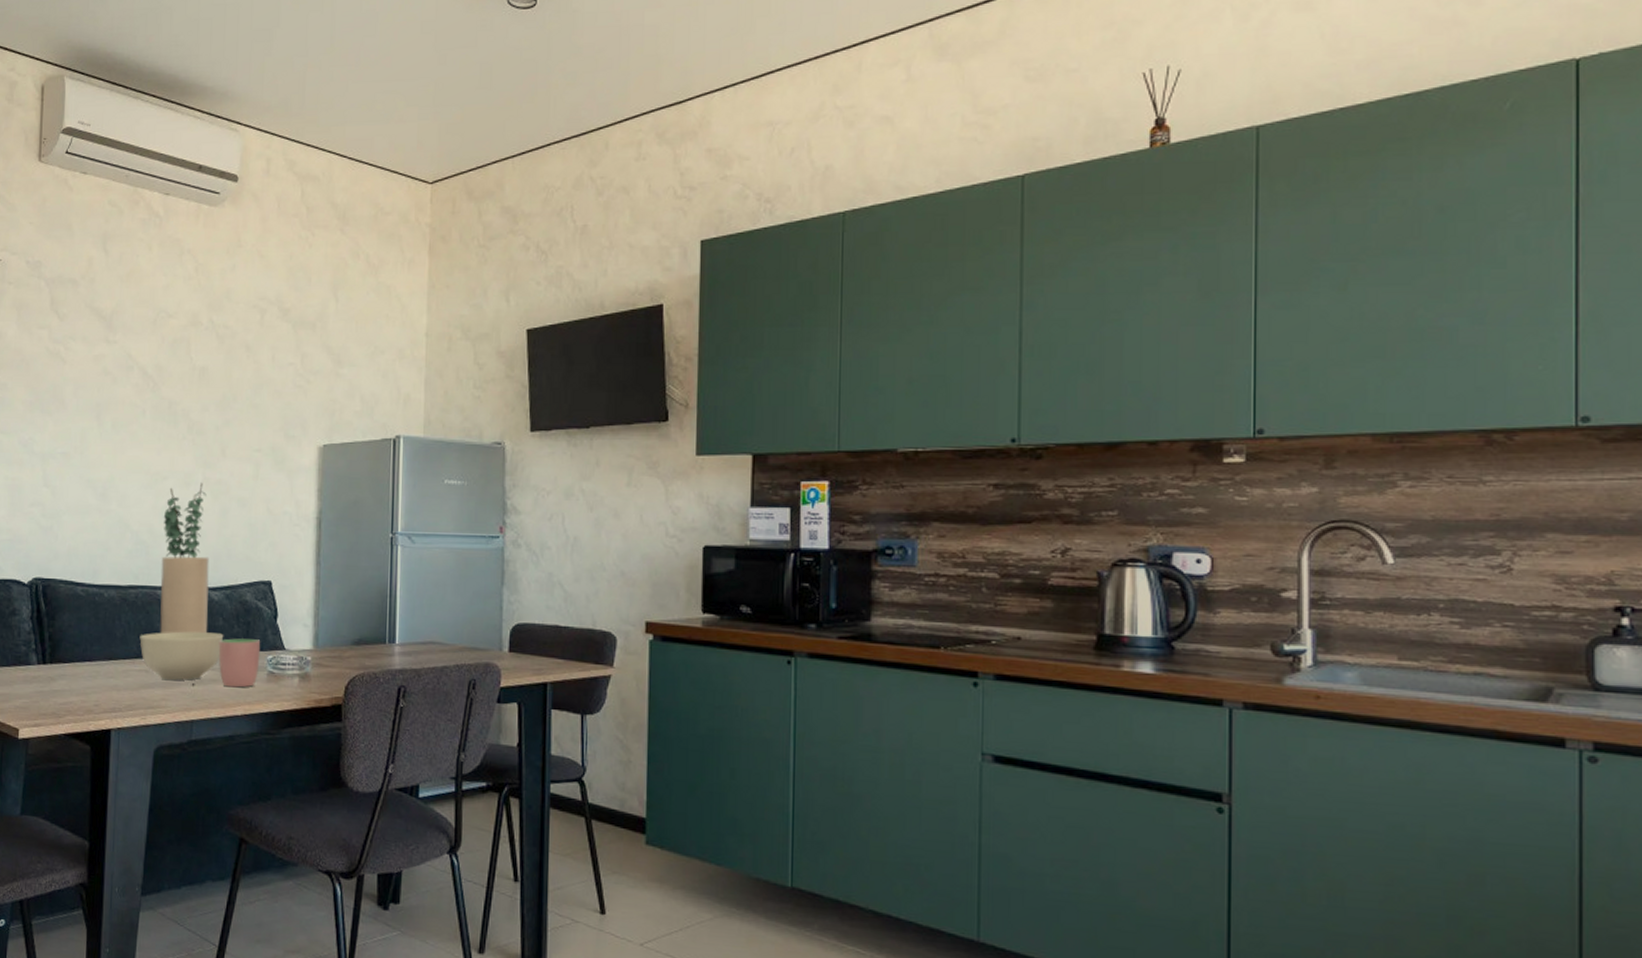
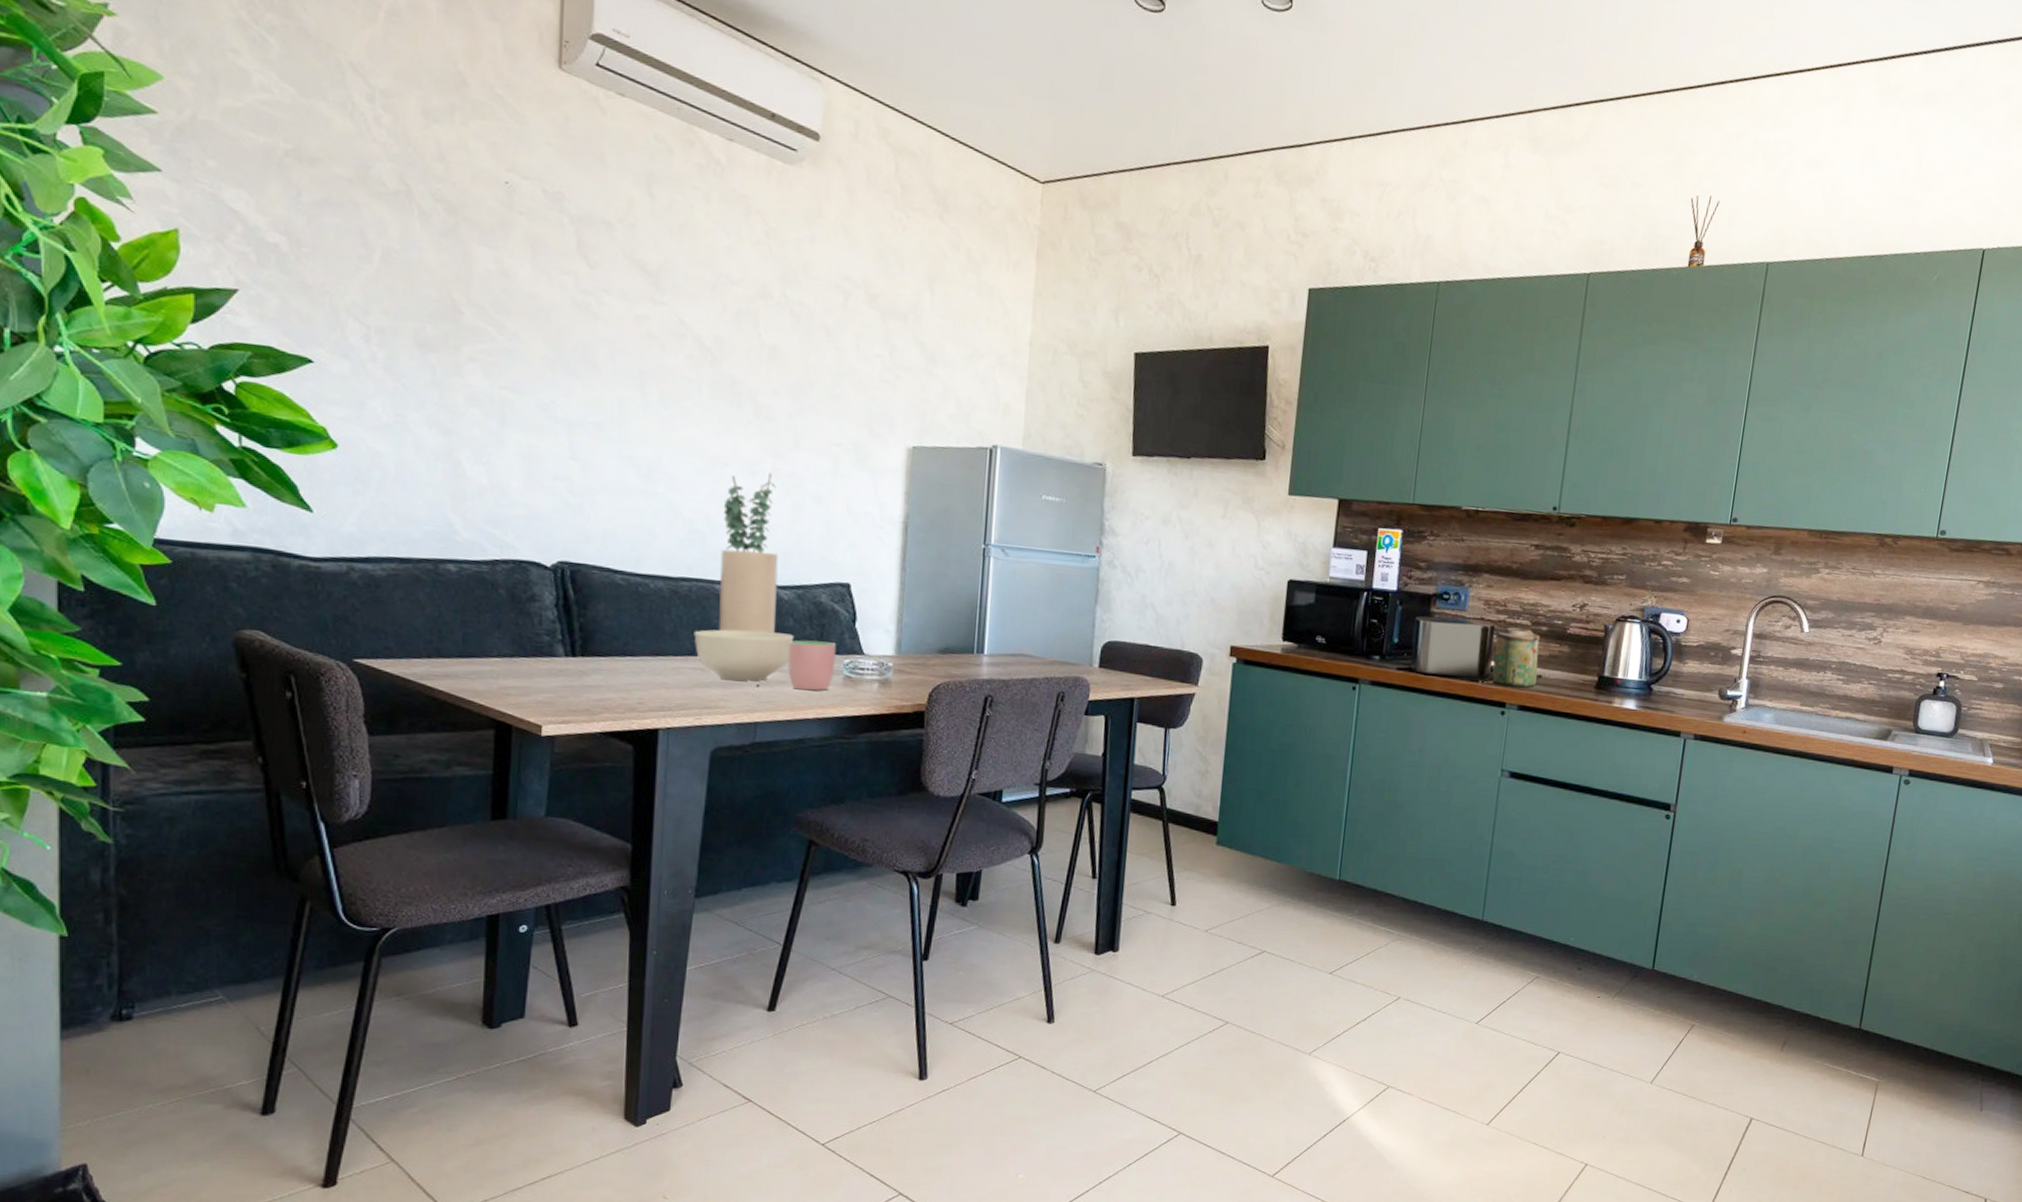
toaster: none [853,575,959,646] -> present [1410,616,1497,680]
canister: none [956,582,1015,655] -> present [1492,627,1540,689]

